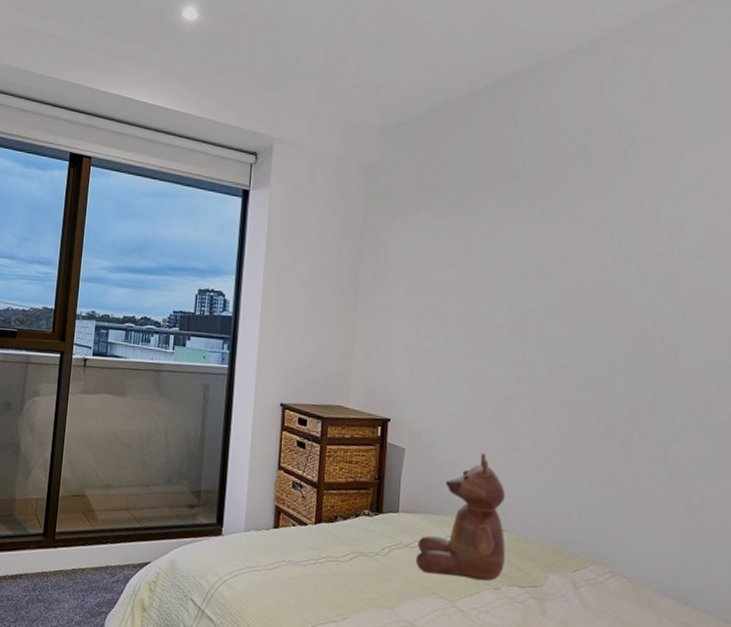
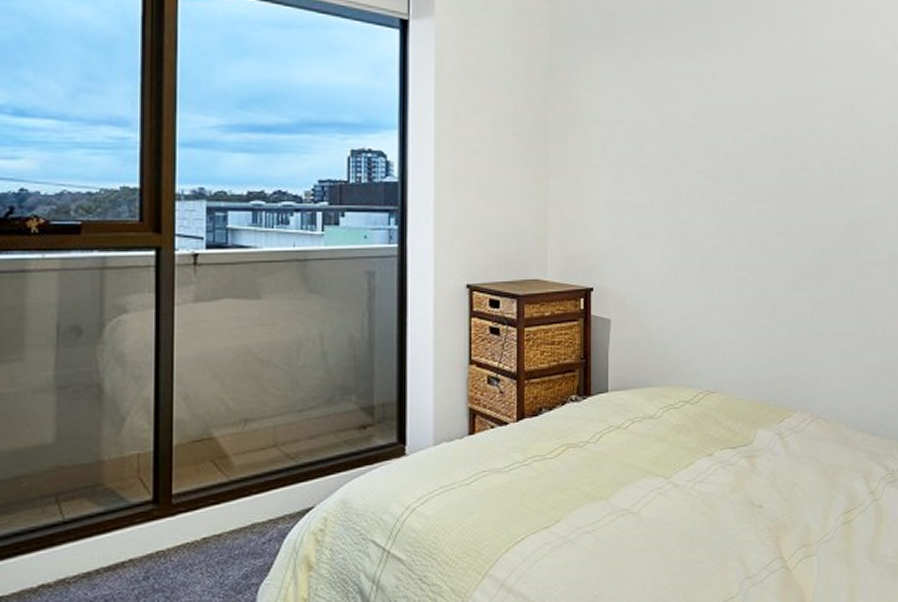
teddy bear: present [415,453,505,581] -> none [628,313,716,453]

